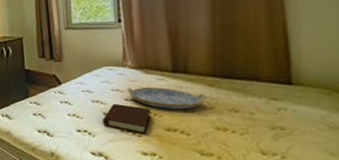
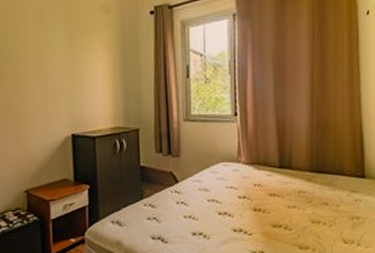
book: present [103,103,152,135] -> none [217,201,261,233]
serving tray: present [126,87,206,109] -> none [240,183,305,205]

